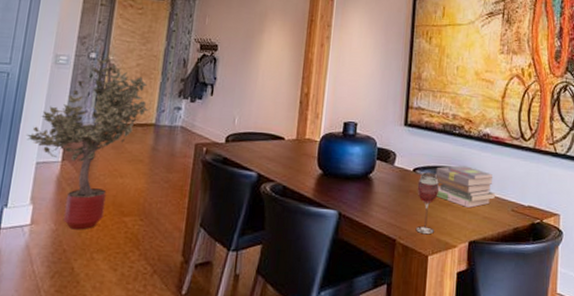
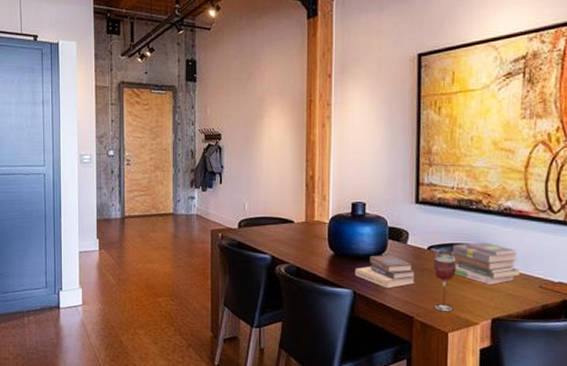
potted tree: present [26,57,149,230] -> none [67,153,166,309]
books: none [342,175,400,210] -> present [355,254,415,289]

